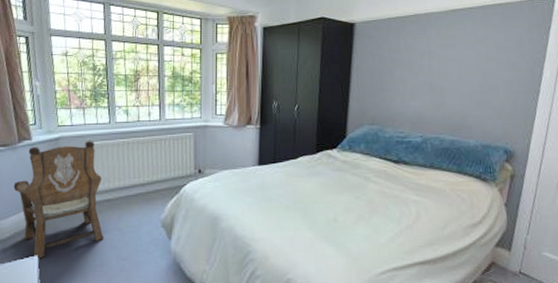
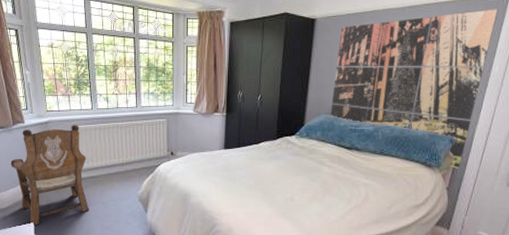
wall art: none [374,12,545,182] -> present [330,9,499,169]

